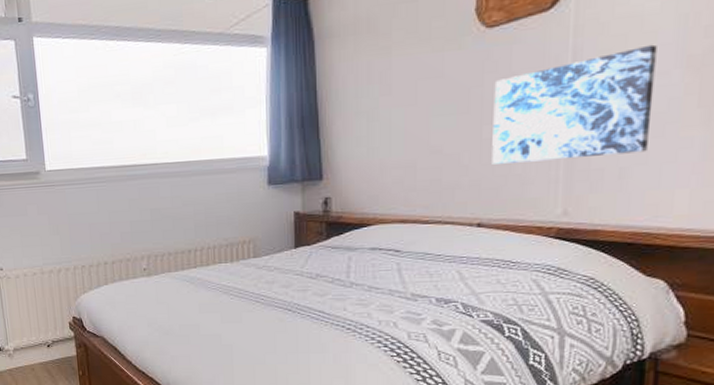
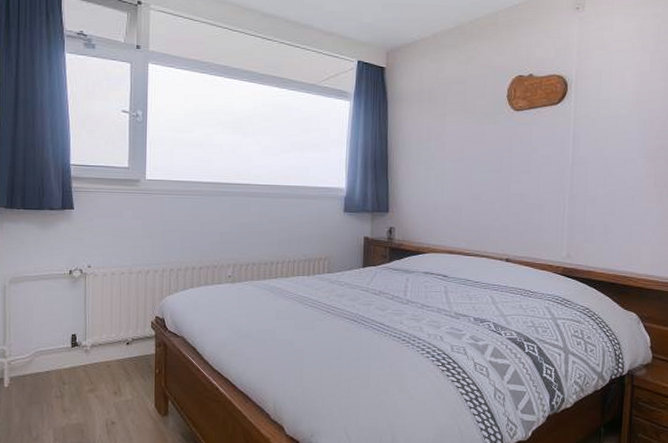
wall art: present [492,44,657,164] -> none [517,139,627,216]

